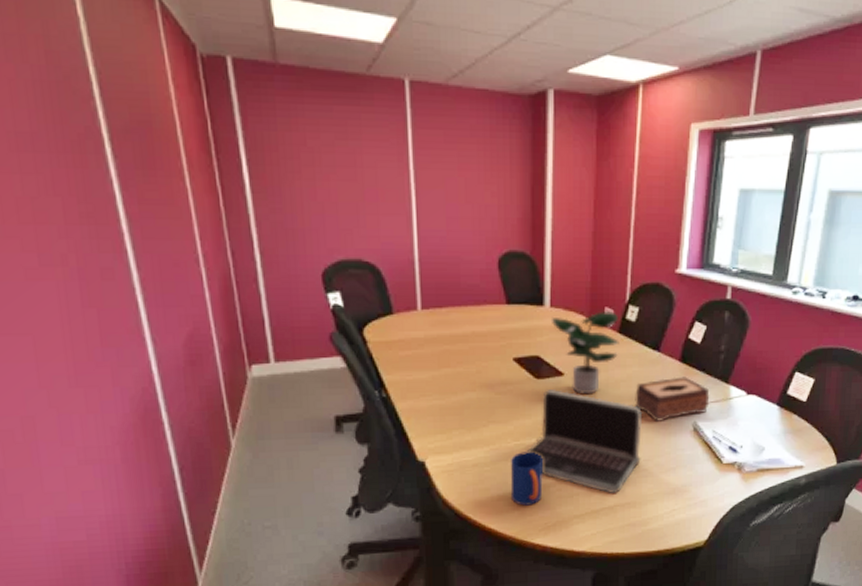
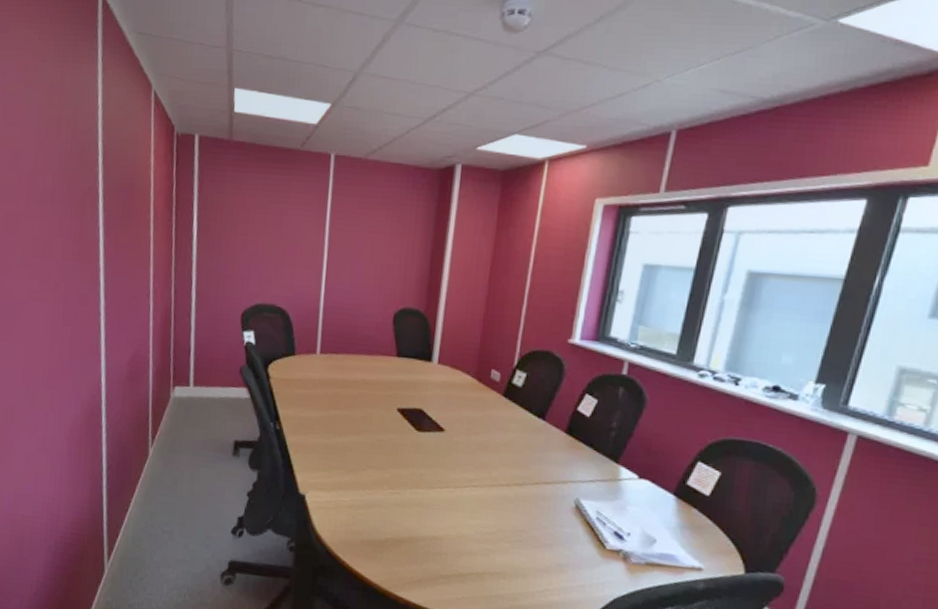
mug: present [510,451,543,506] -> none [380,501,415,557]
laptop: present [526,390,643,493] -> none [400,443,522,560]
potted plant: present [550,311,619,395] -> none [437,373,505,454]
tissue box: present [635,376,710,421] -> none [514,448,596,493]

